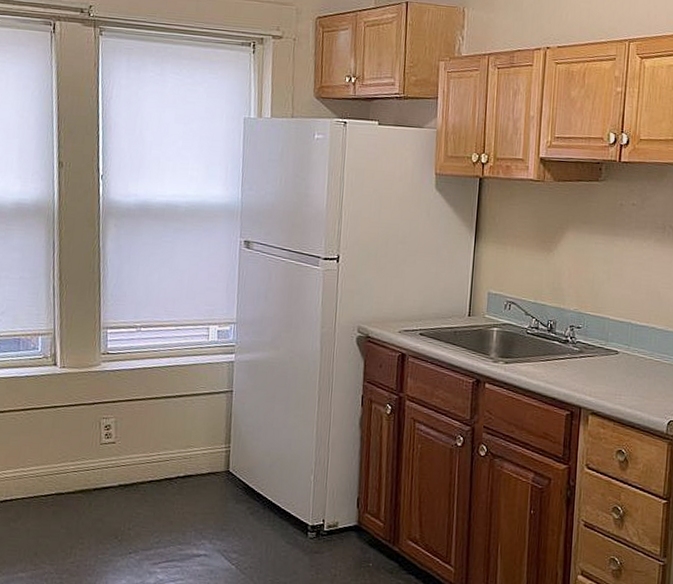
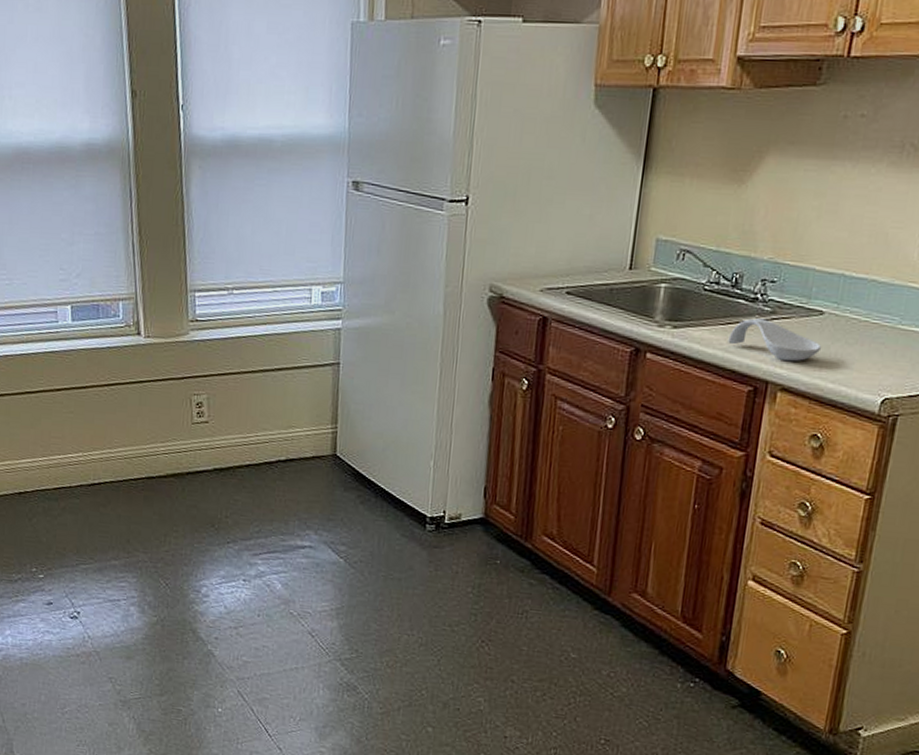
spoon rest: none [548,356,620,392] -> present [728,318,822,362]

